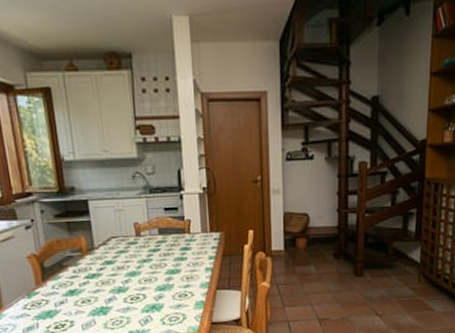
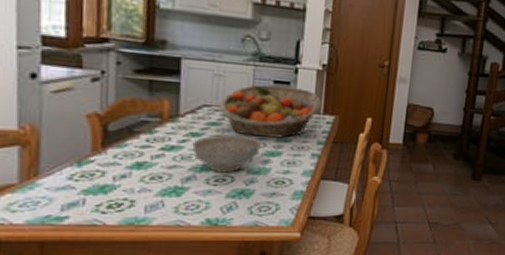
decorative bowl: none [108,258,163,292] -> present [192,134,262,173]
fruit basket: none [123,212,208,259] -> present [219,84,322,138]

